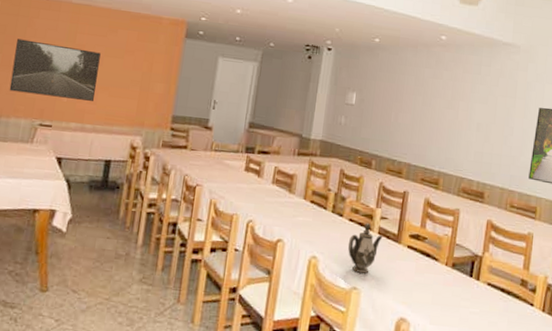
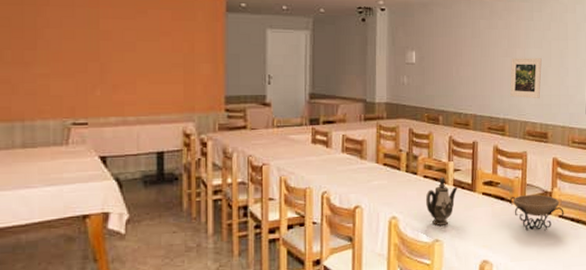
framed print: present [9,39,101,101] -> none [26,31,133,91]
decorative bowl: none [435,254,494,298] -> present [509,194,564,231]
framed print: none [448,110,486,155] -> present [510,58,542,98]

